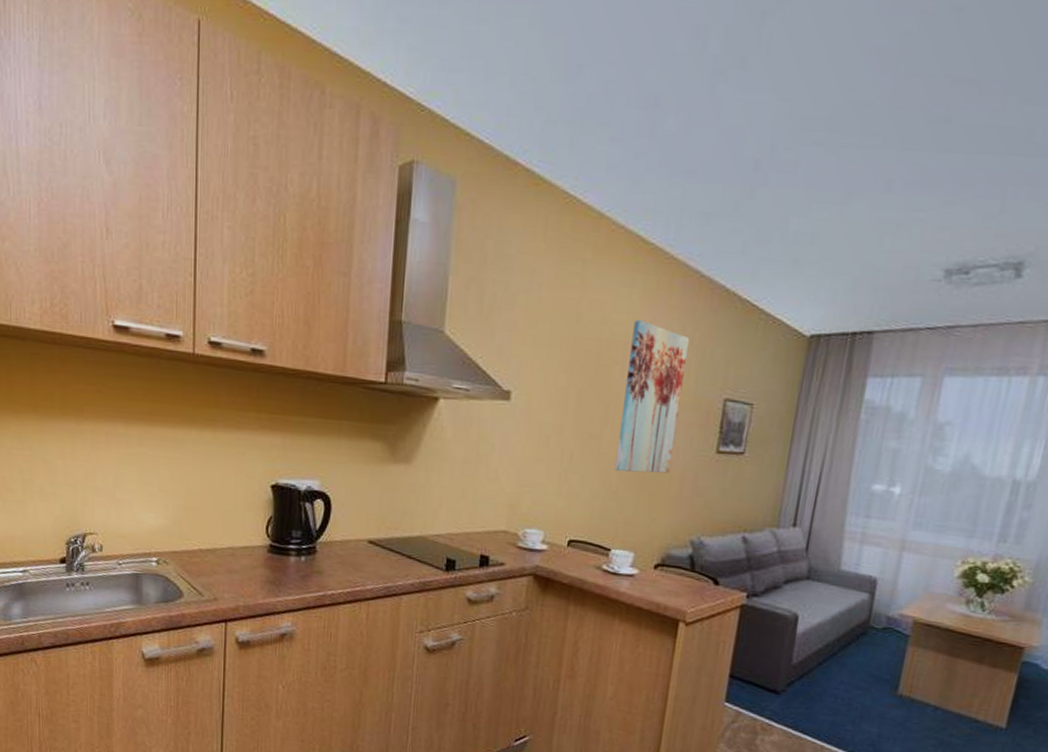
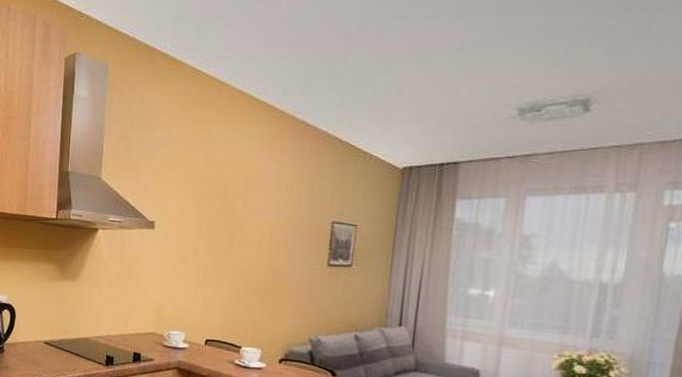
wall art: present [614,320,690,473] -> none [242,162,300,284]

